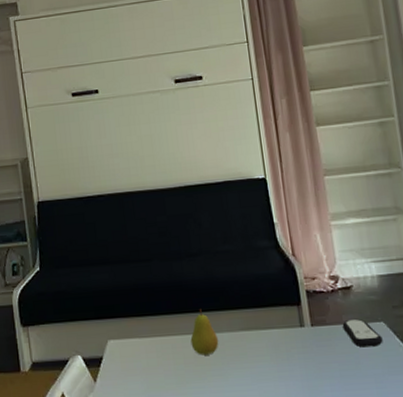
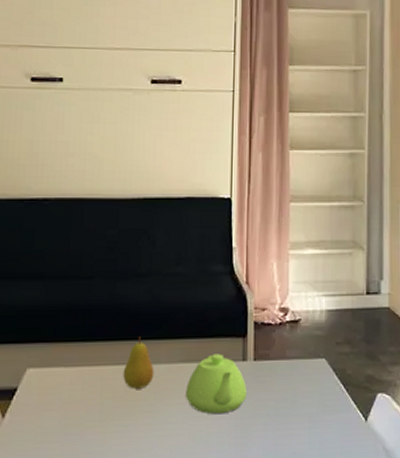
teapot: none [250,321,310,377] -> present [186,353,247,415]
remote control: present [342,319,383,348] -> none [285,355,322,385]

